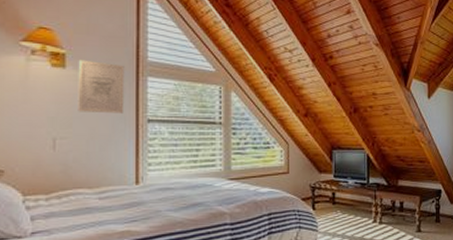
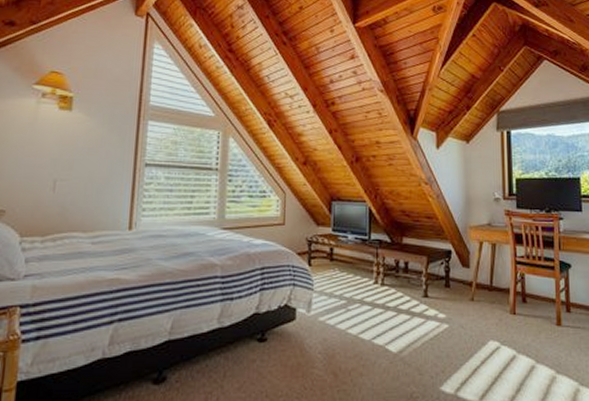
wall art: present [78,59,125,114] -> none [79,103,127,157]

